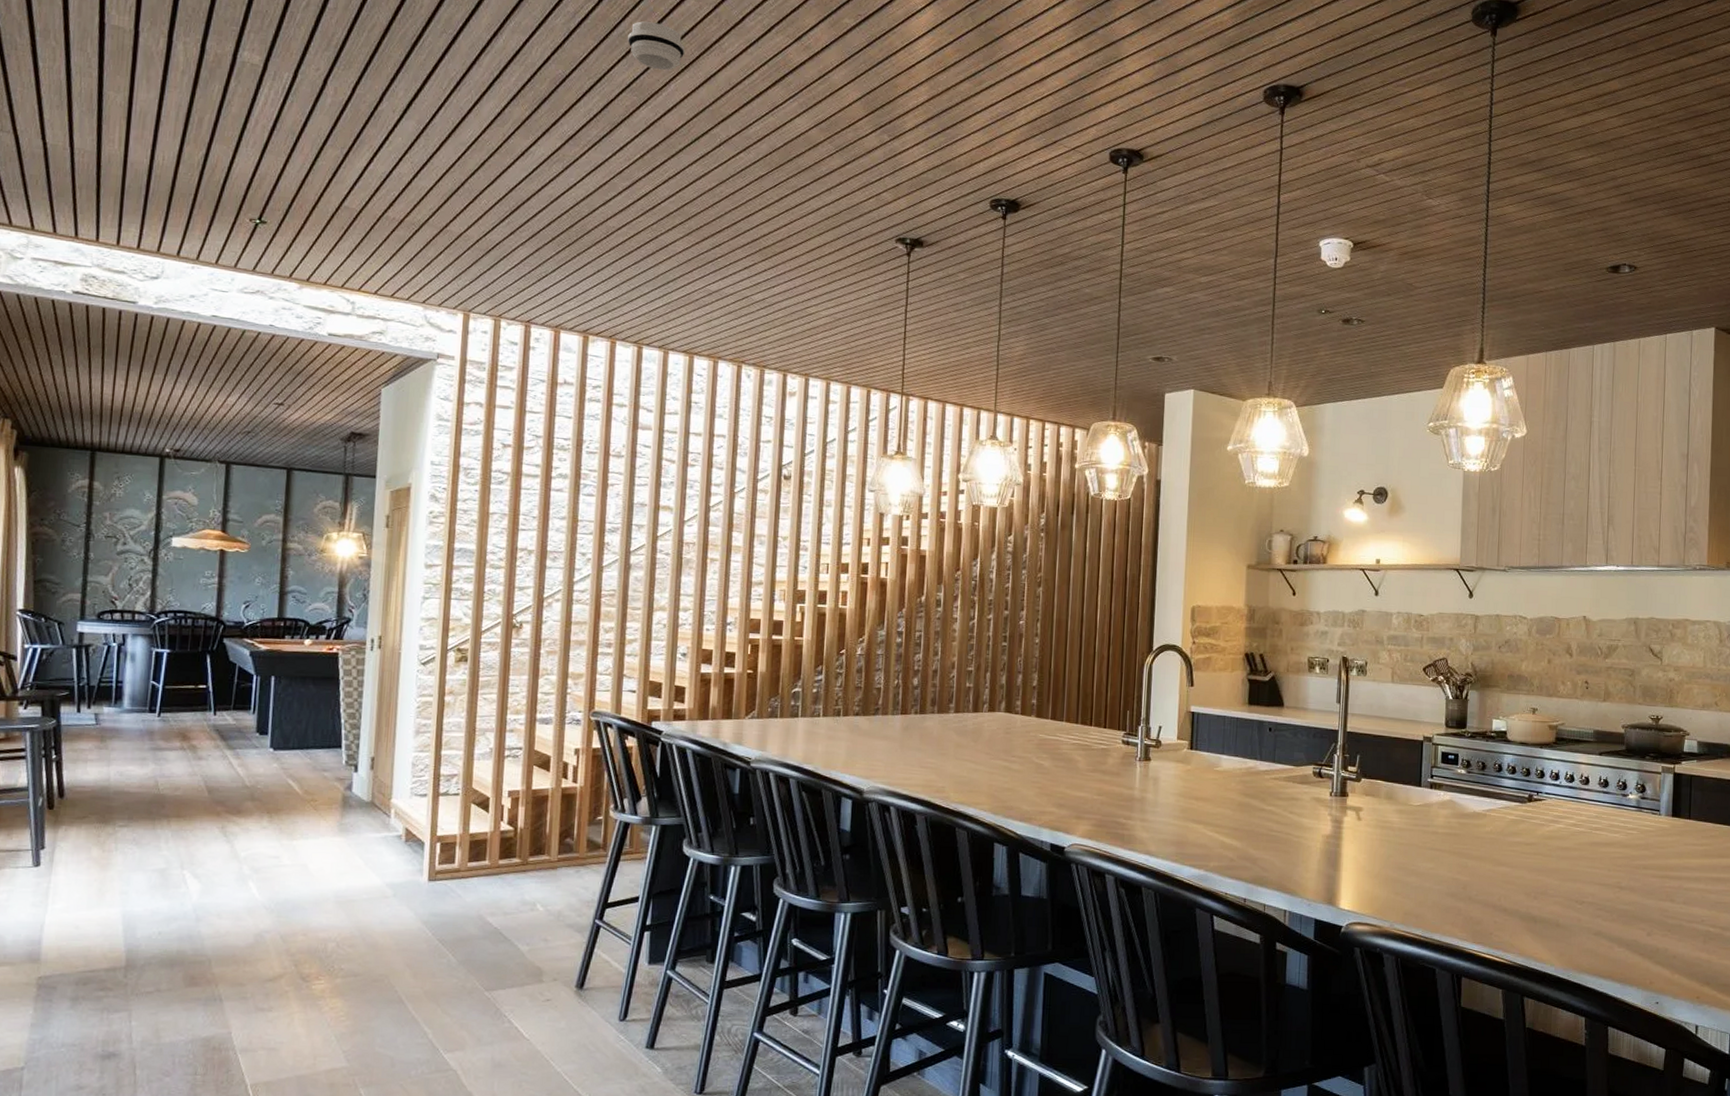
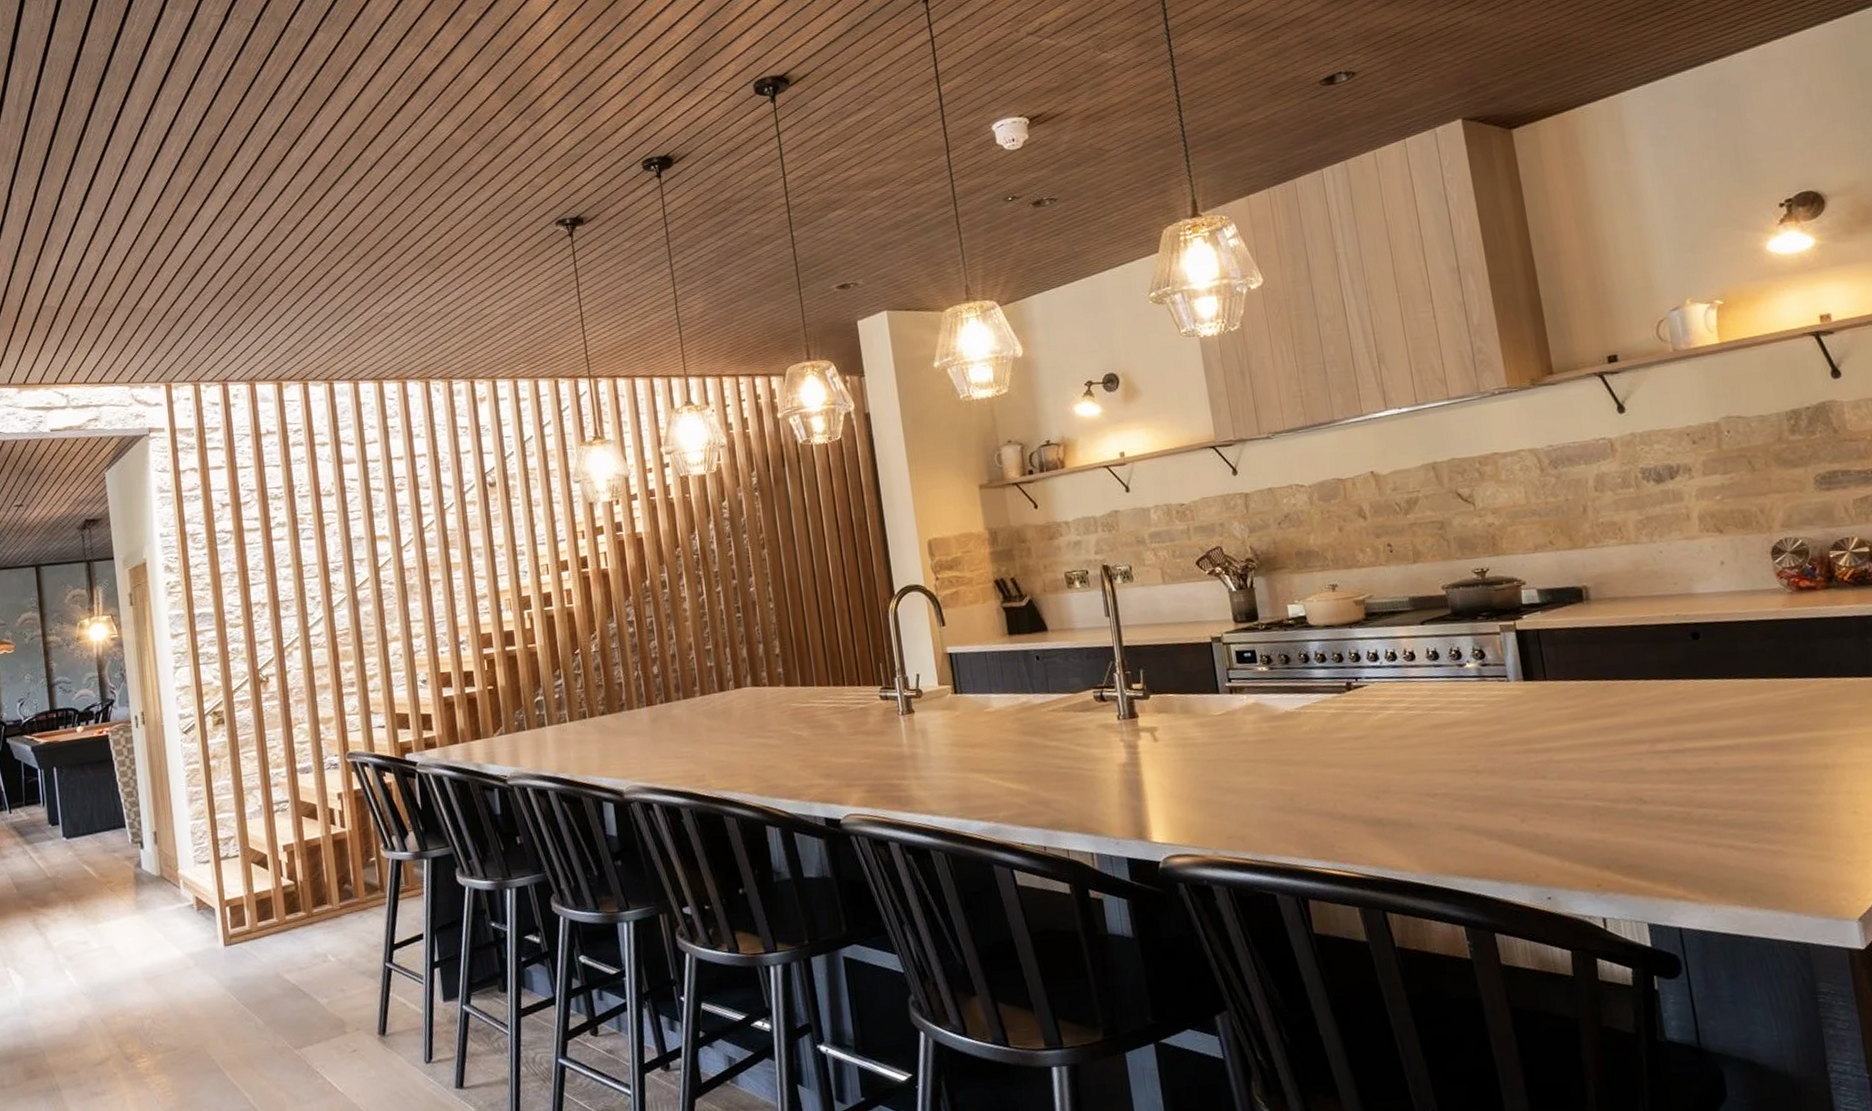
smoke detector: present [628,21,686,71] -> none [269,63,324,109]

